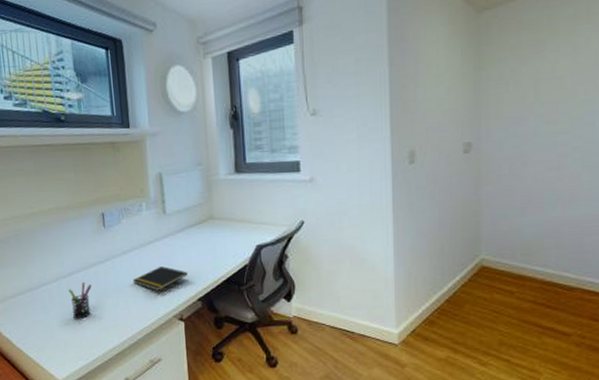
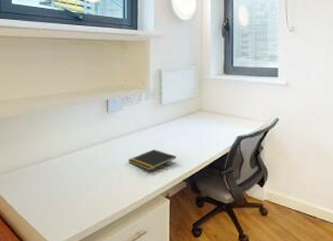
pen holder: present [68,282,92,319] -> none [70,159,91,191]

